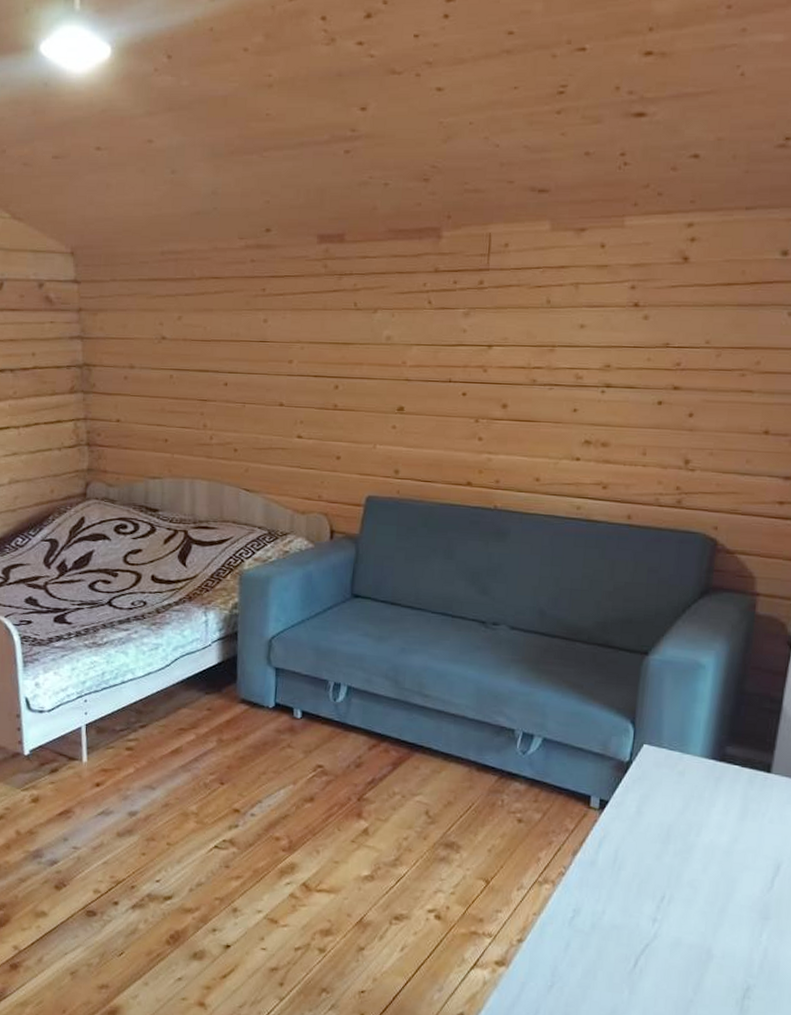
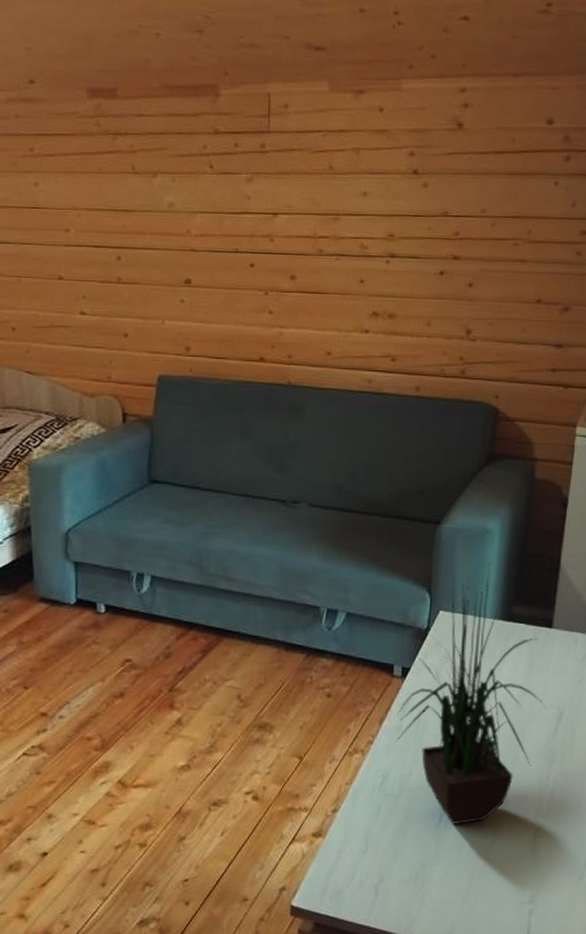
potted plant: none [591,698,762,973] -> present [397,563,547,825]

